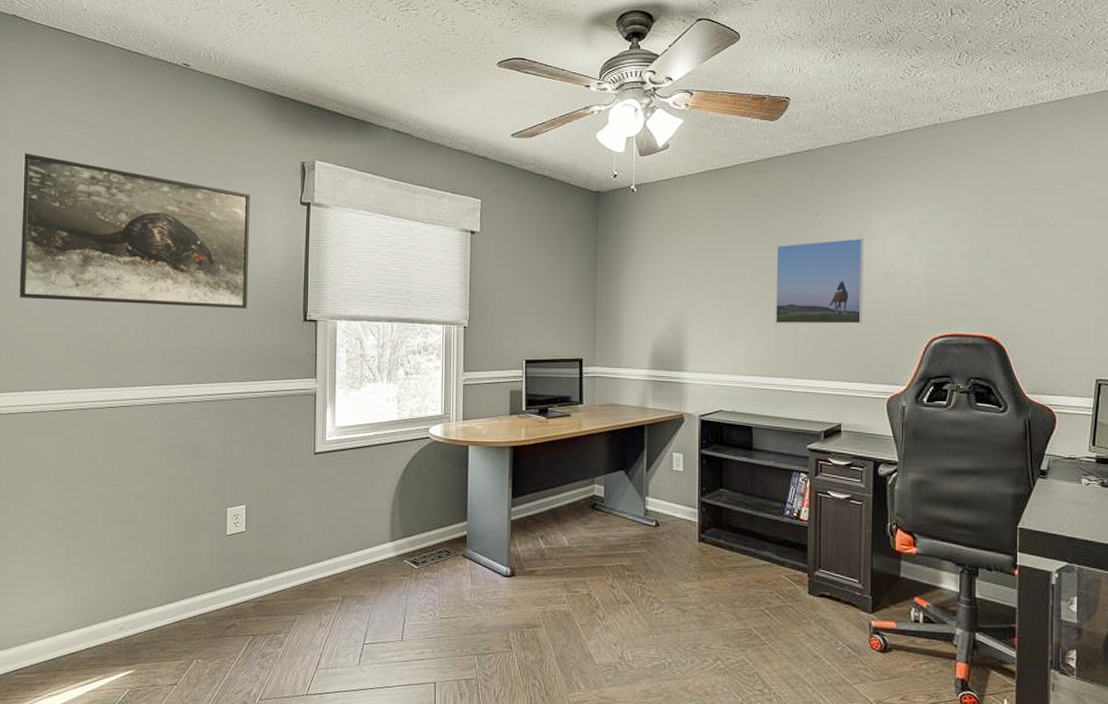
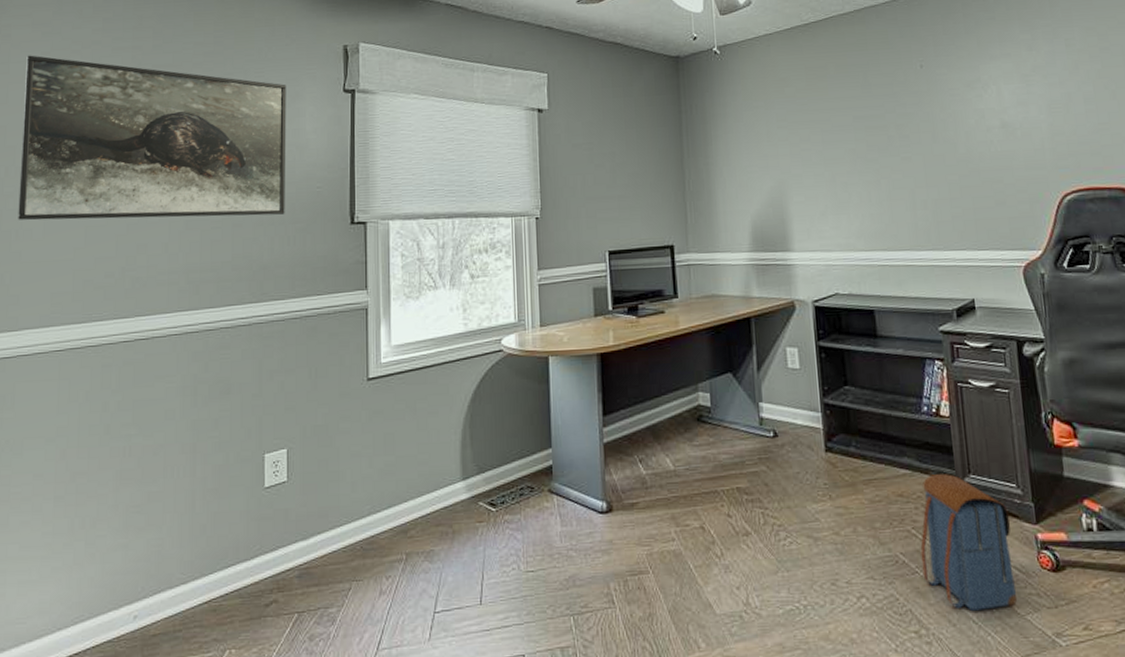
backpack: none [771,567,850,678] -> present [920,474,1018,611]
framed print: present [775,238,864,324] -> none [880,88,984,190]

